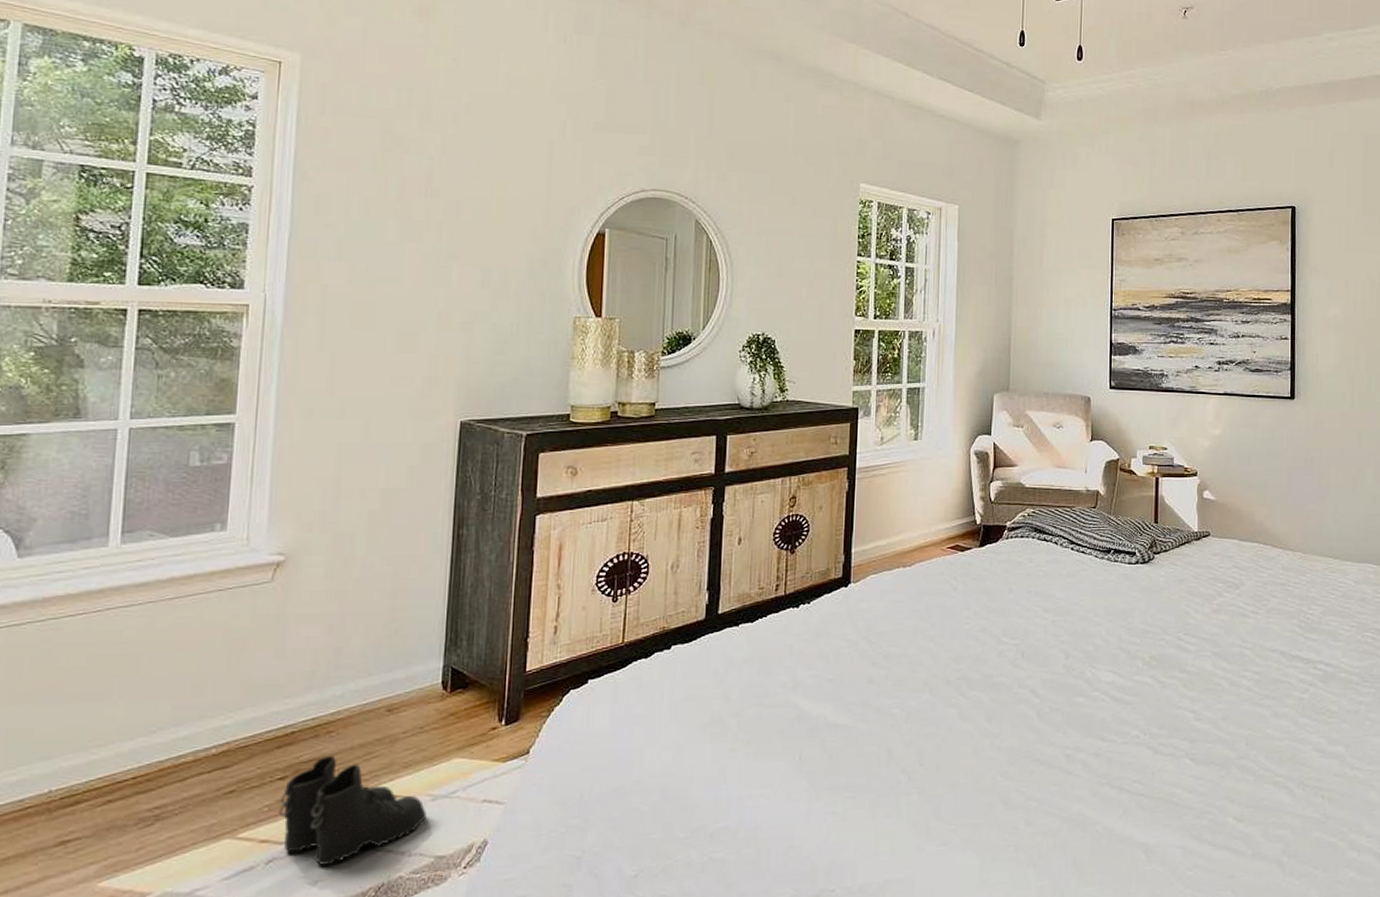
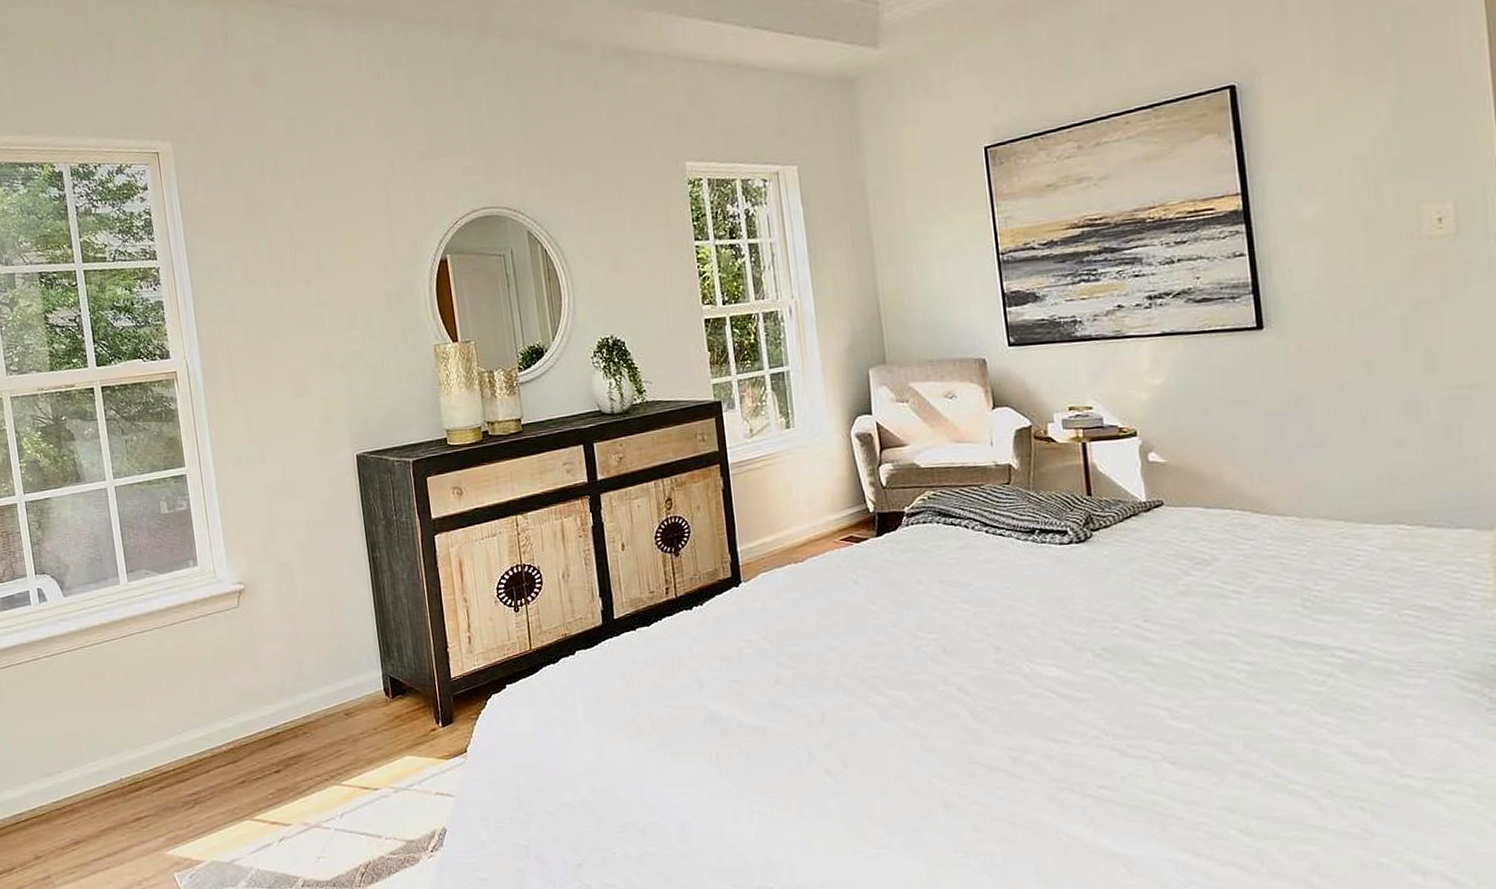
boots: present [278,755,427,865] -> none [279,752,393,844]

